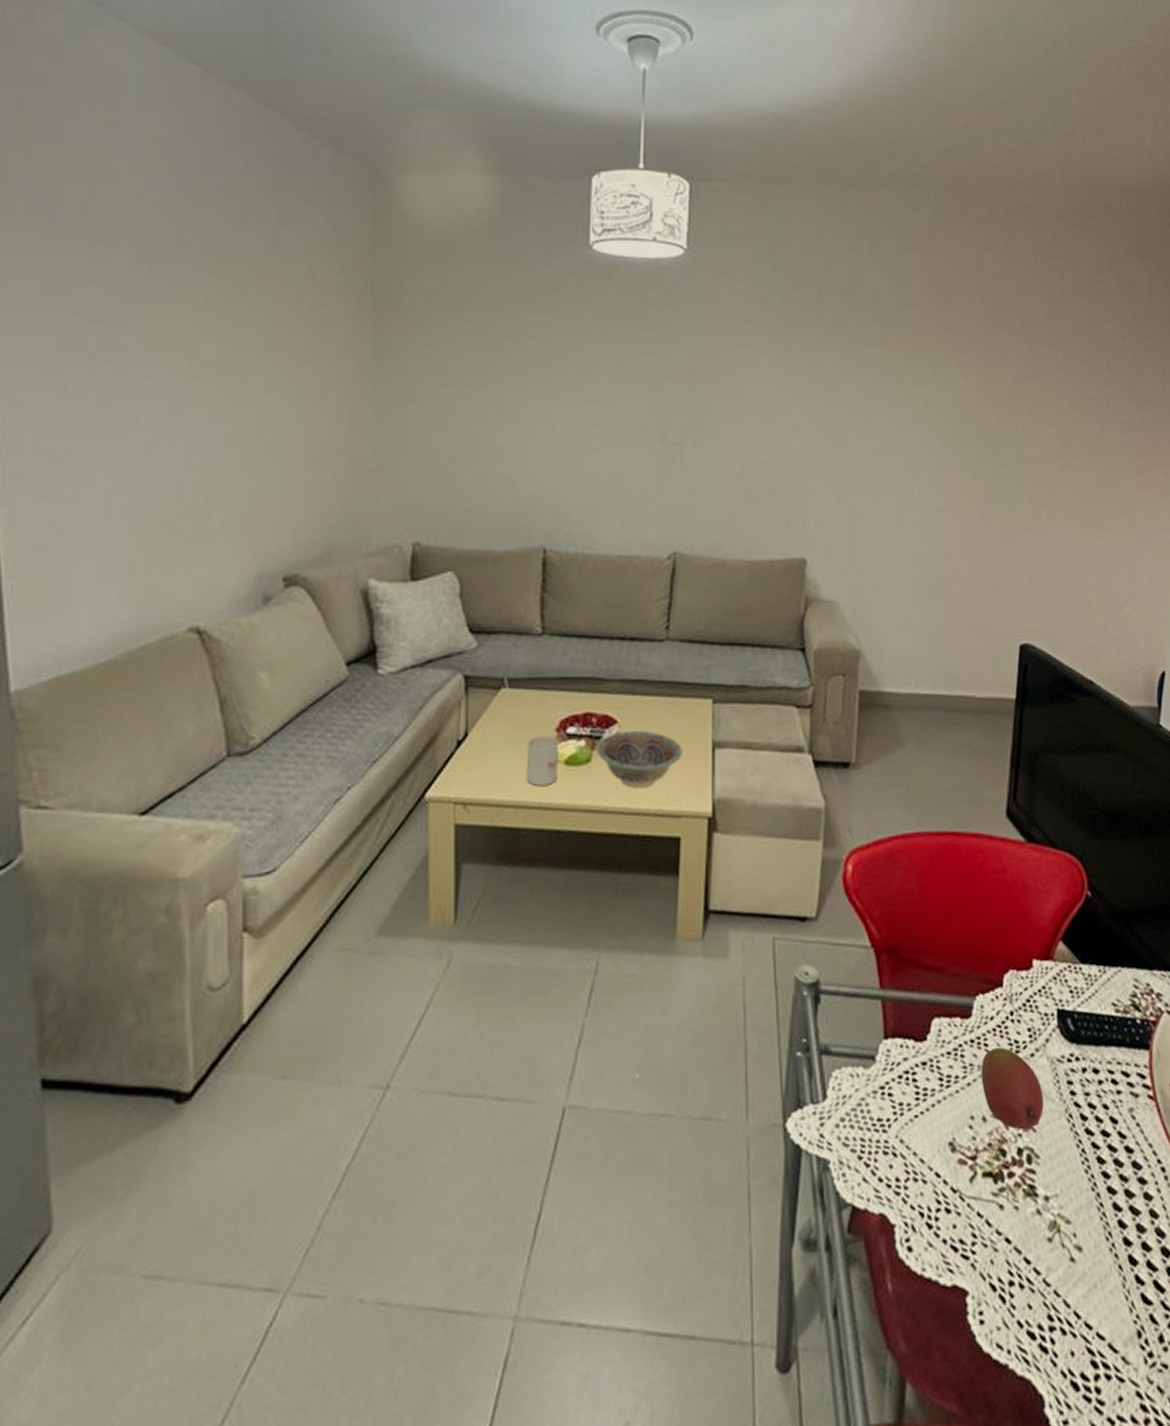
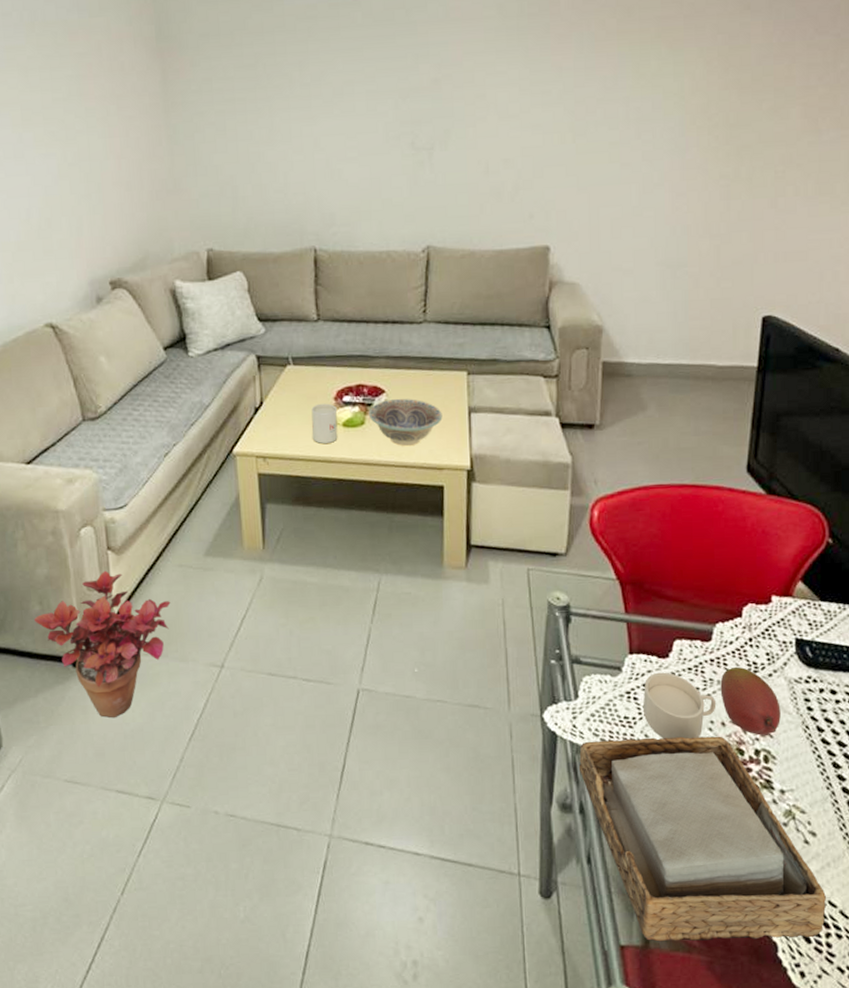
potted plant: none [125,960,324,1175] -> present [34,570,171,718]
napkin holder: none [825,1134,1094,1415] -> present [578,736,826,942]
cup: none [898,1058,977,1144] -> present [642,672,717,739]

